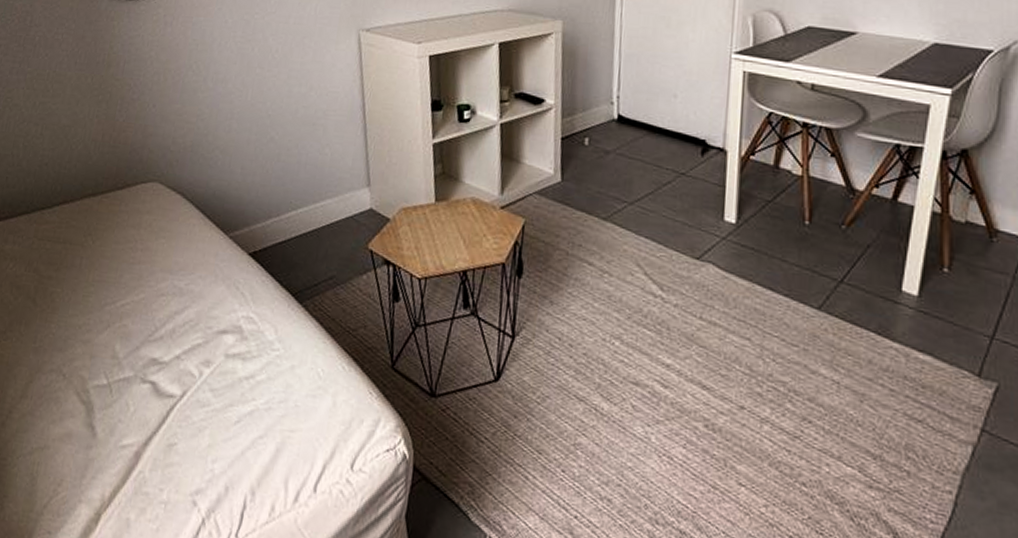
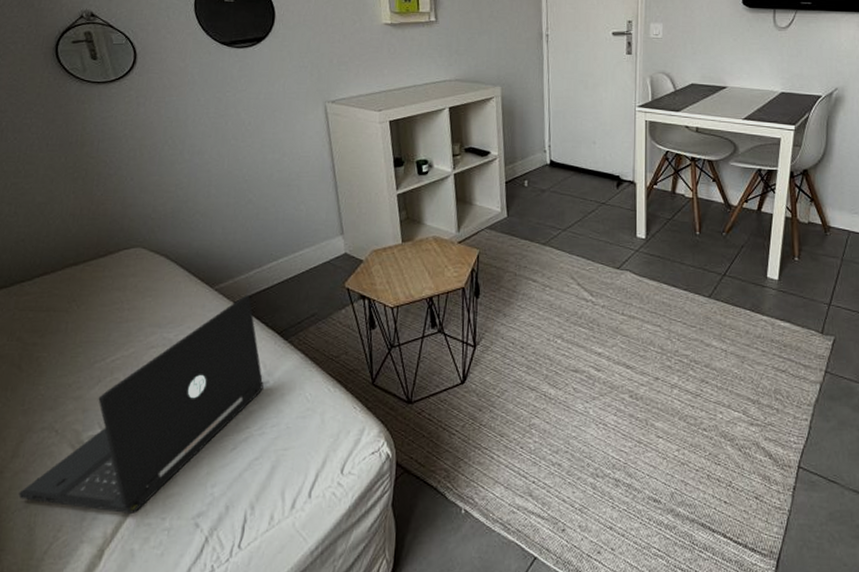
laptop: none [24,246,274,479] -> present [18,295,264,514]

